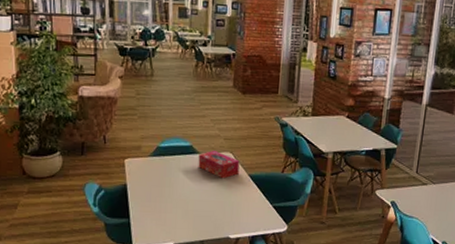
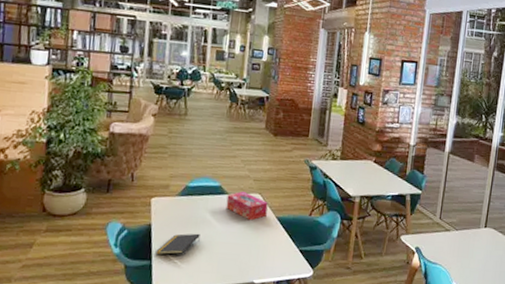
notepad: none [133,192,175,213] -> present [156,233,200,255]

